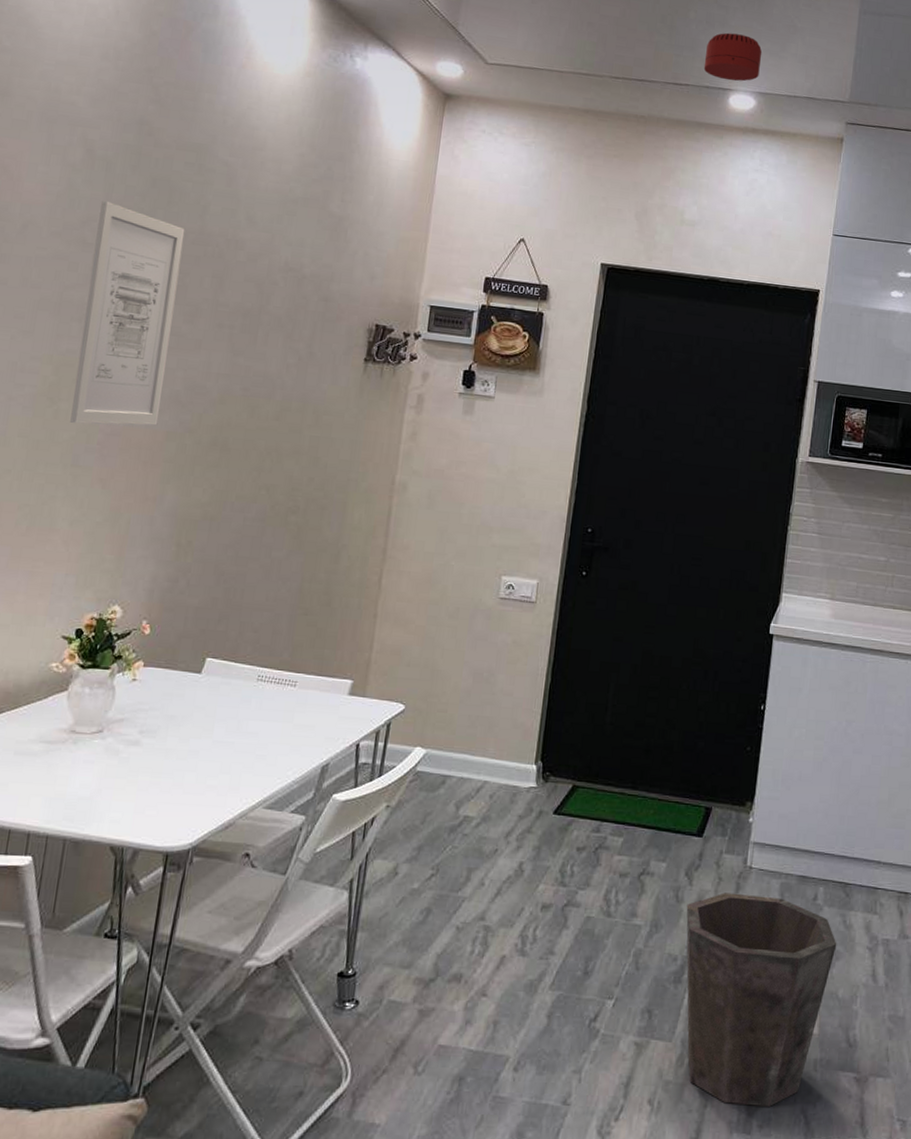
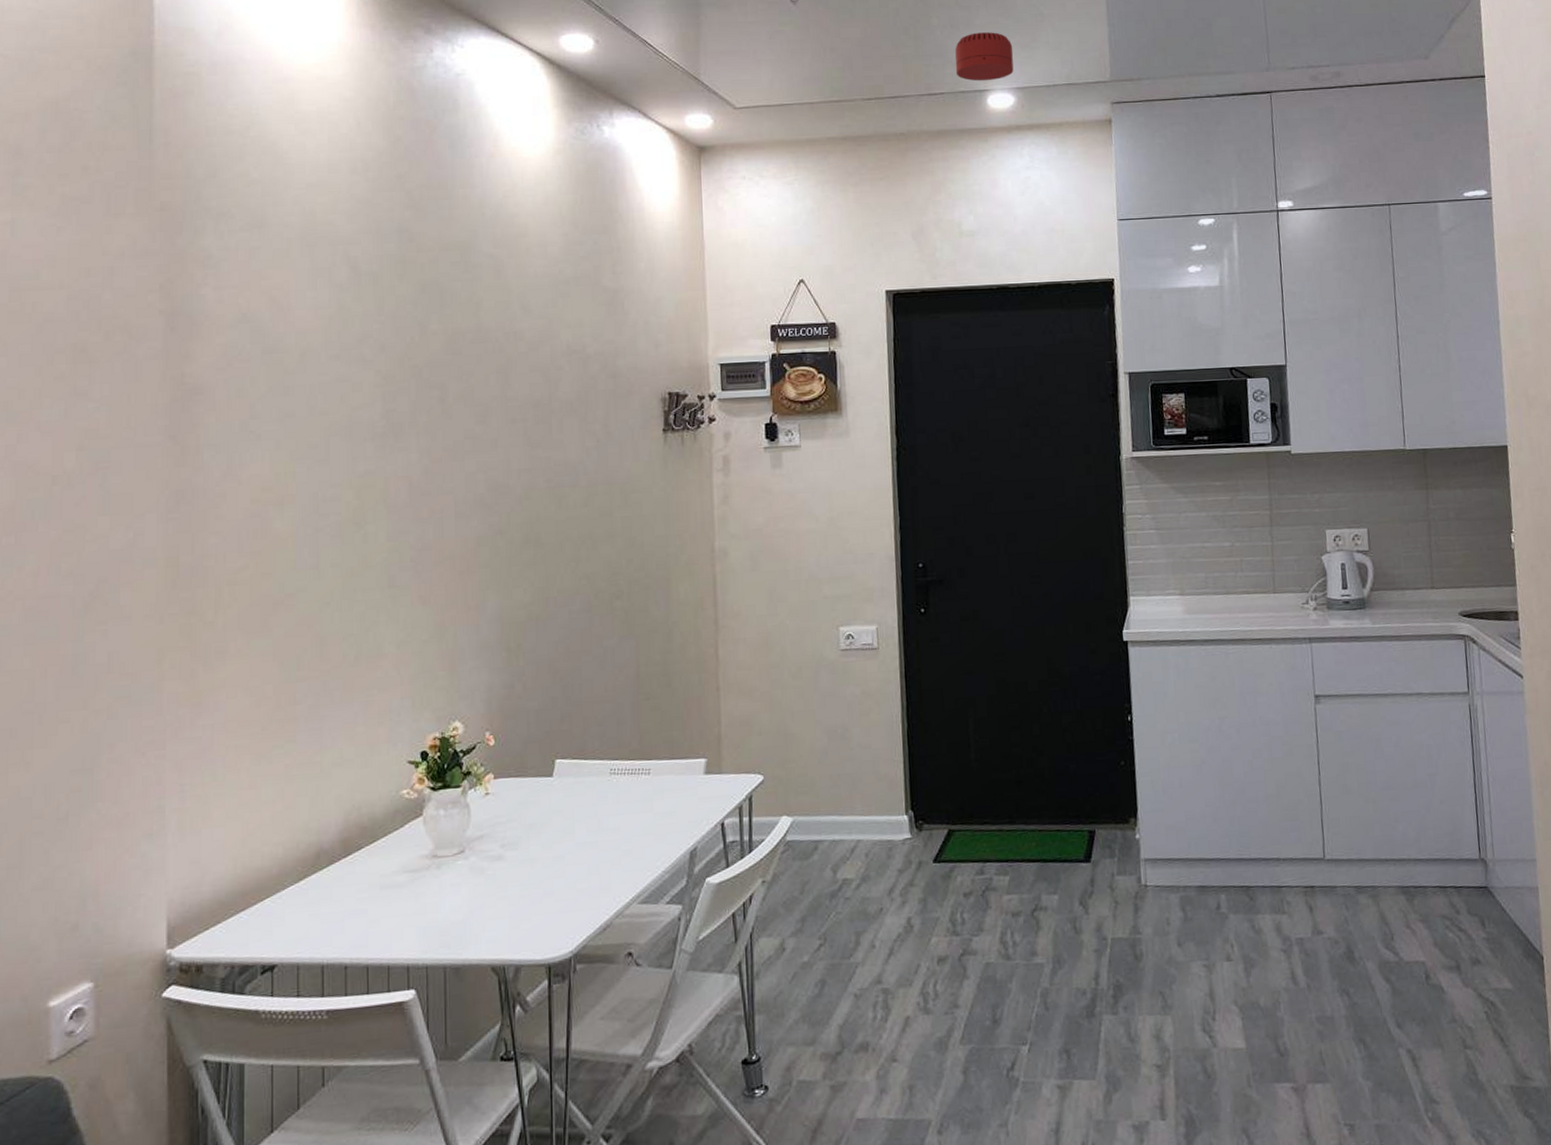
wall art: present [70,201,185,426] -> none [375,315,467,544]
waste bin: present [686,892,837,1107] -> none [1086,912,1250,1135]

